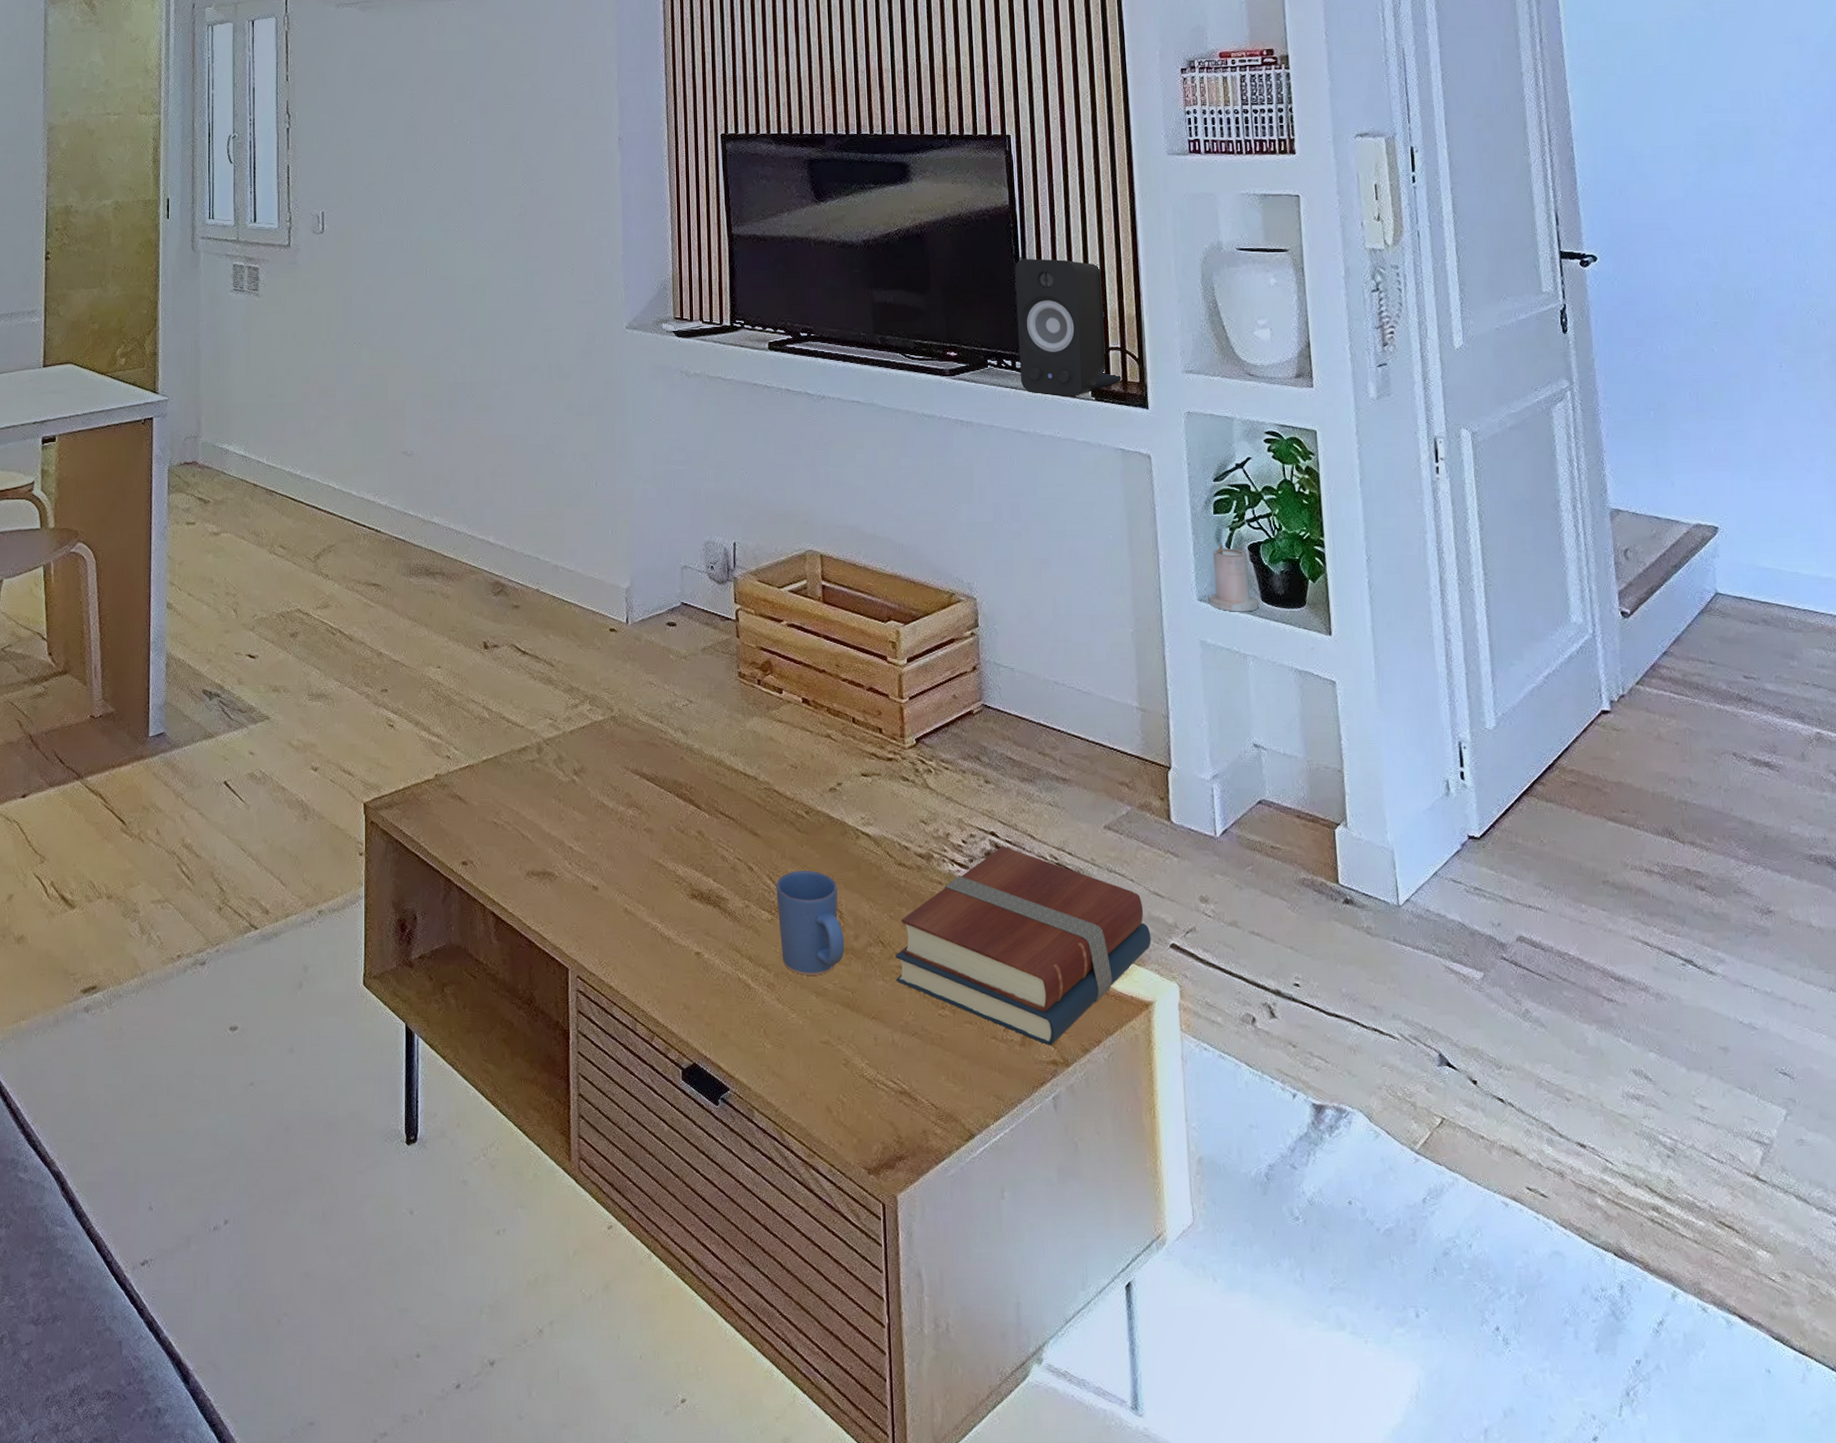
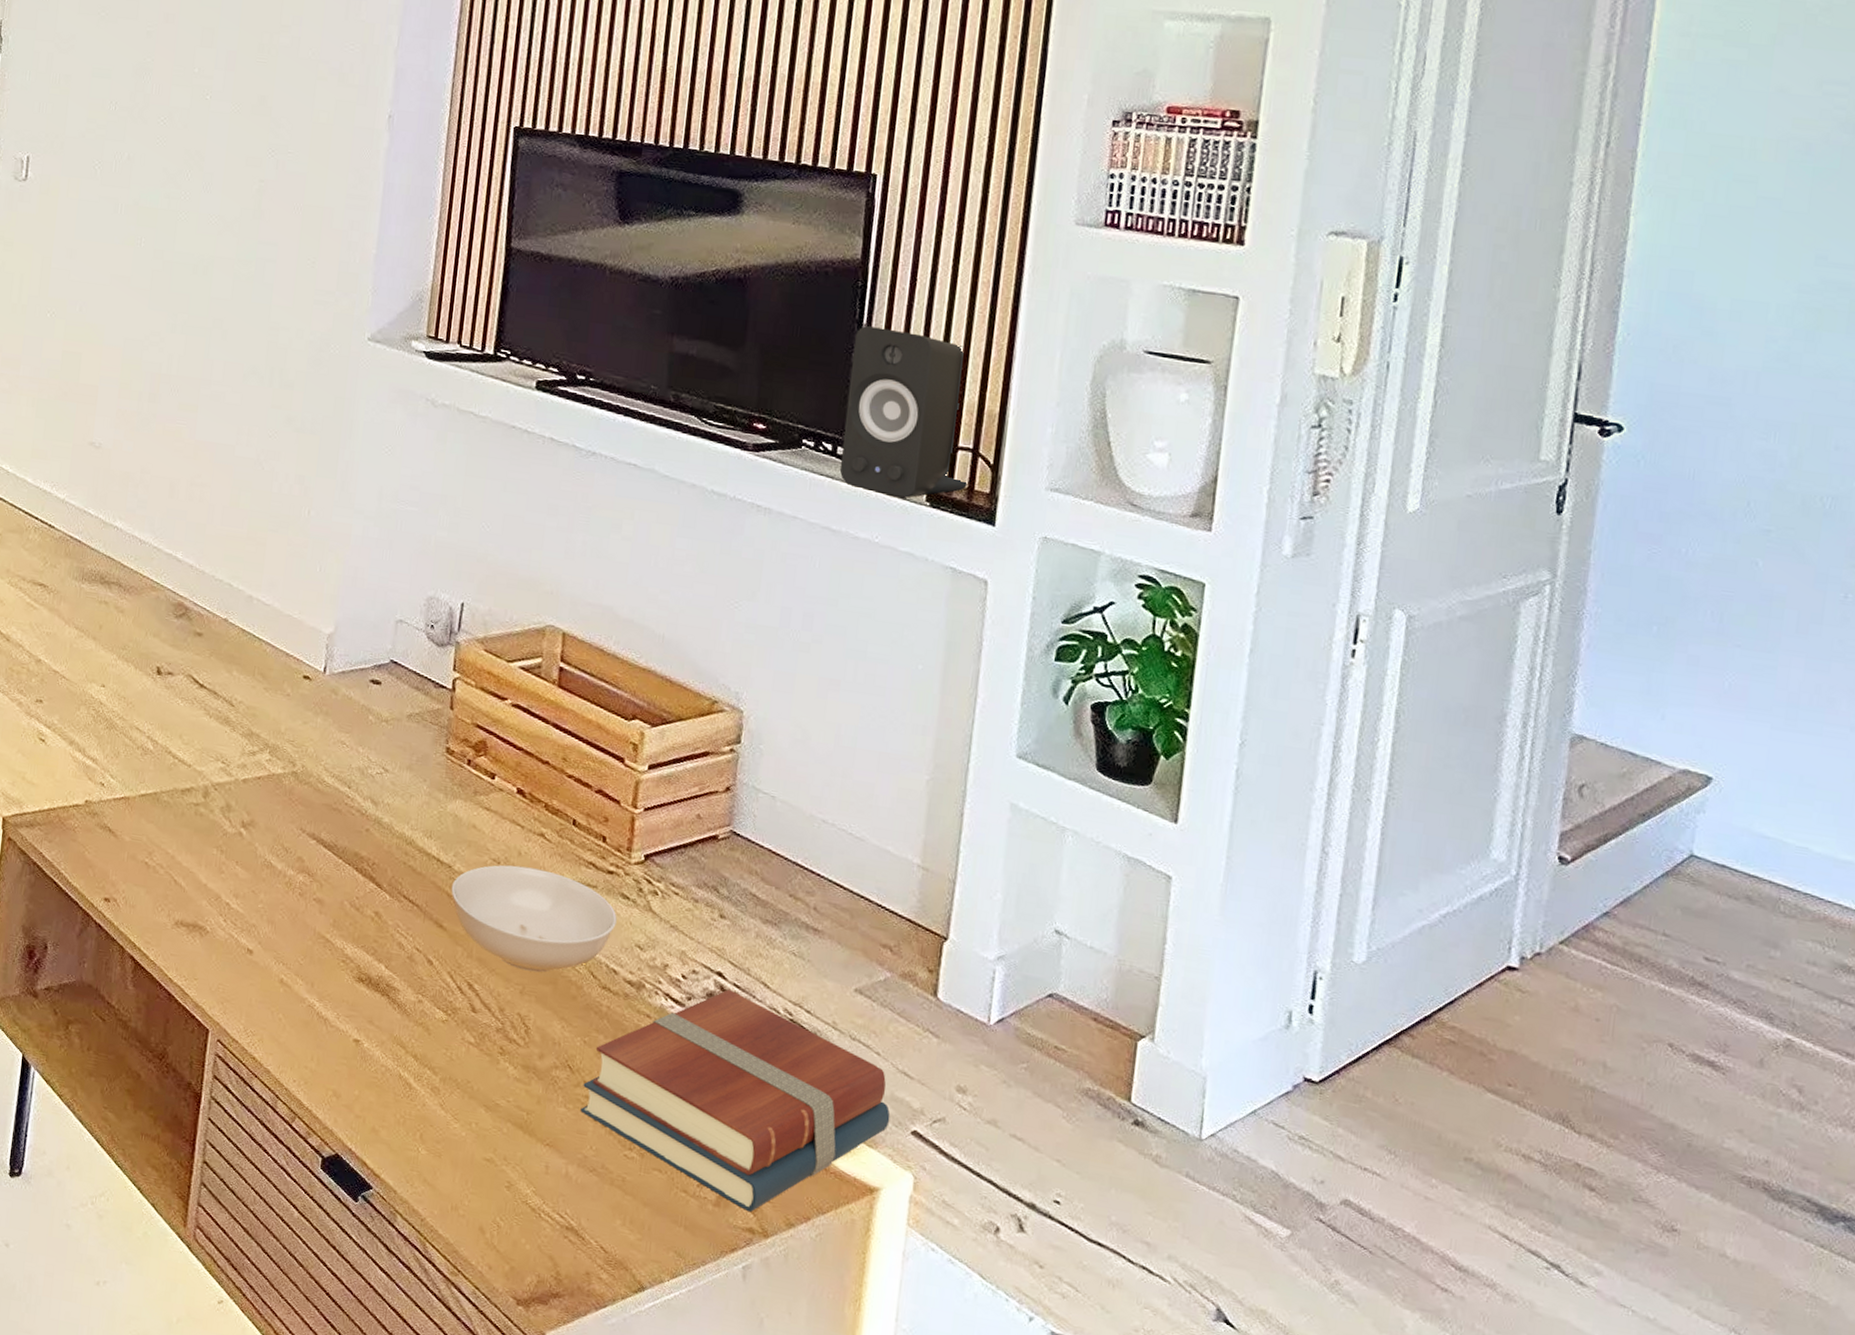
bowl: none [759,767,902,861] -> present [451,865,617,973]
mug: present [776,871,845,975] -> none [452,973,528,1089]
candle: present [1208,545,1259,612] -> none [1029,698,1092,781]

